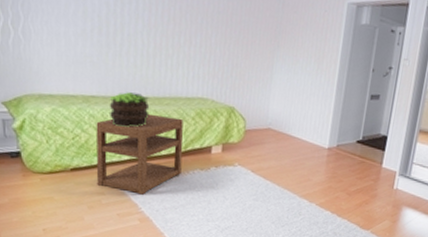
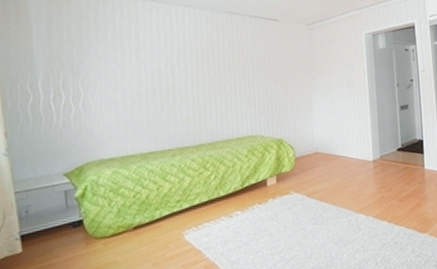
nightstand: present [95,113,184,195] -> none [155,158,241,241]
potted plant: present [109,92,150,128] -> none [166,142,205,177]

